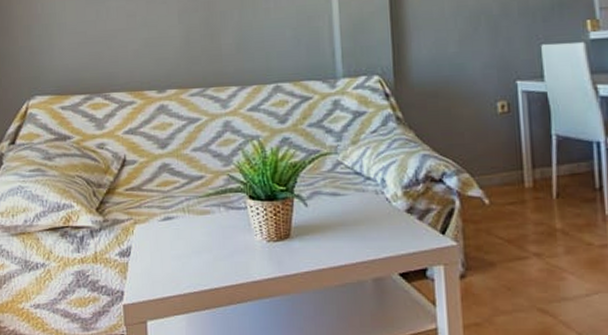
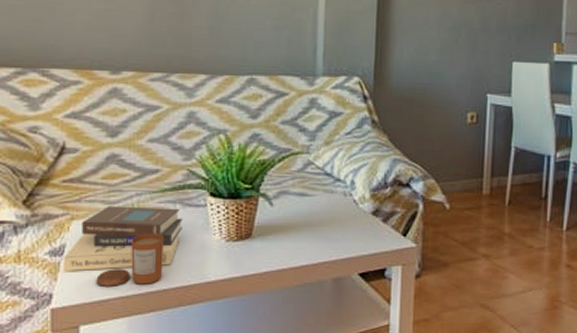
books: none [130,210,227,272] -> present [63,206,182,272]
candle: none [158,234,214,285] -> present [96,233,164,286]

